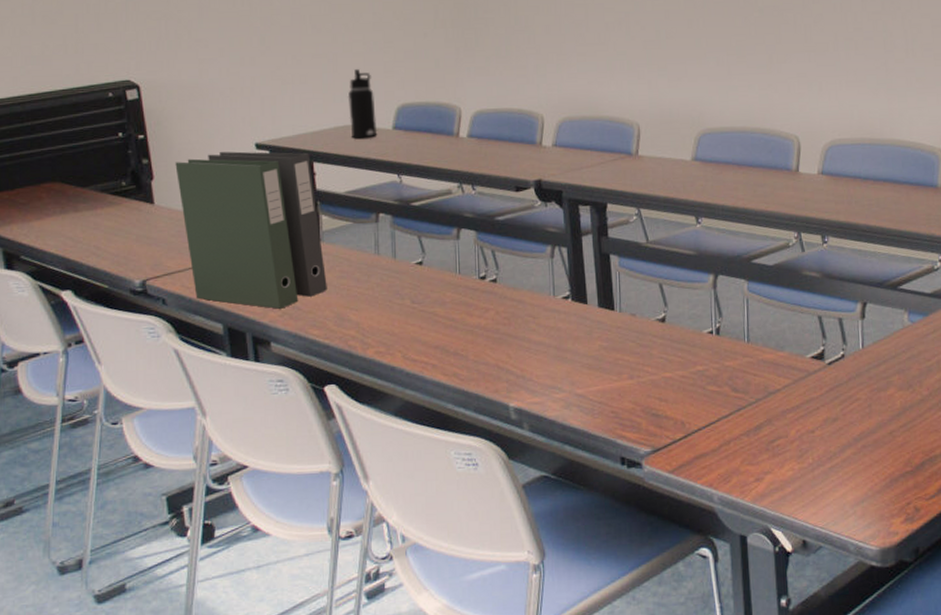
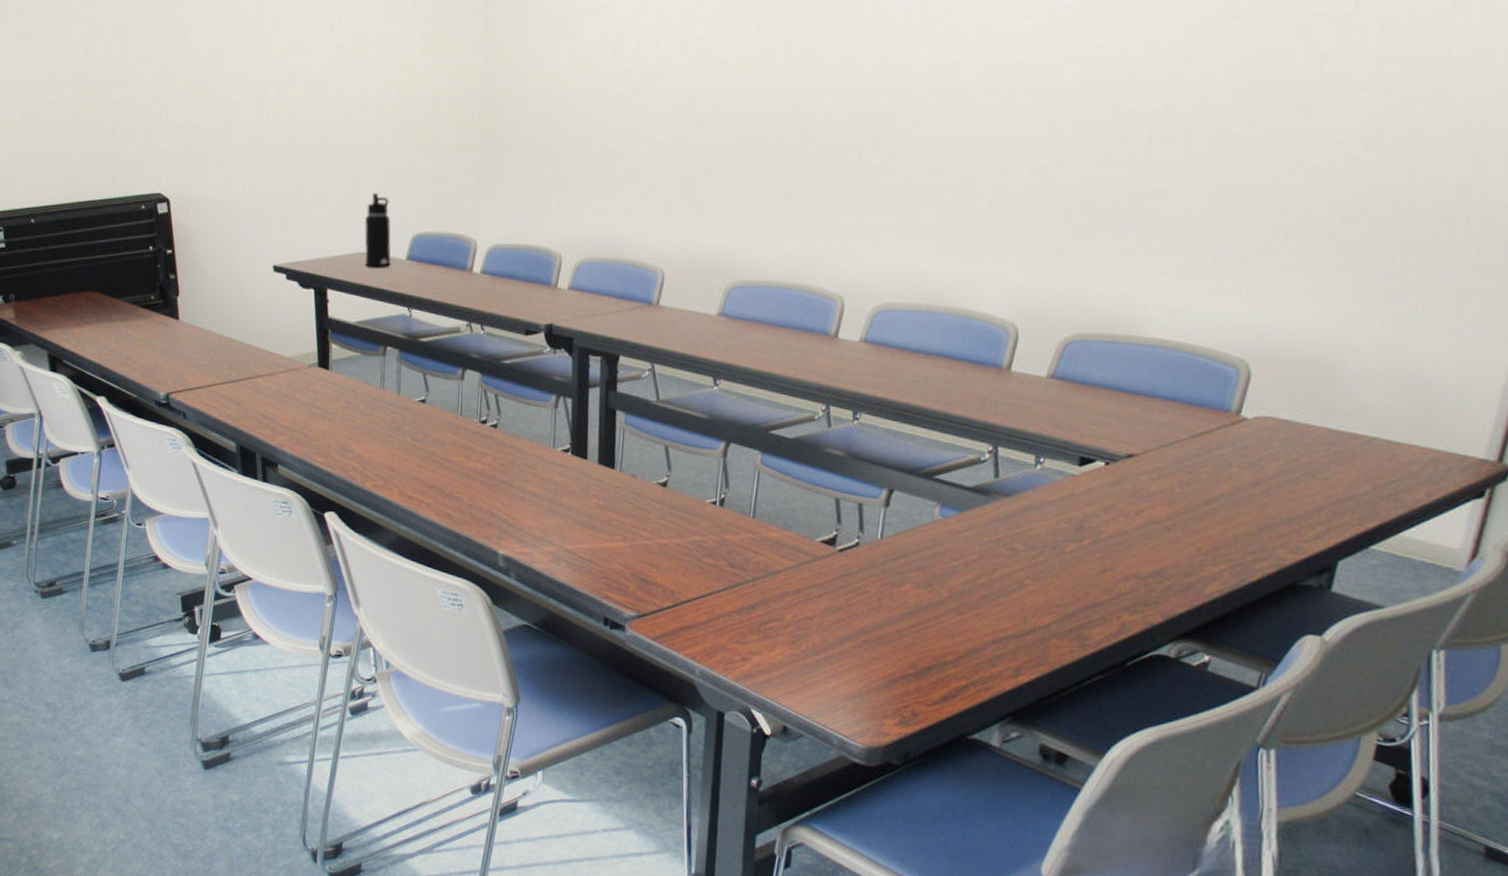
binder: present [175,151,327,309] -> none [199,272,333,433]

